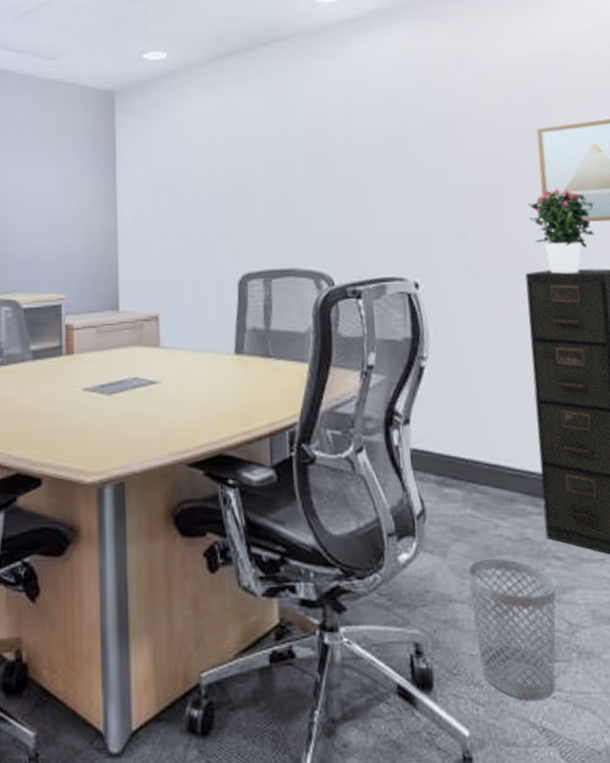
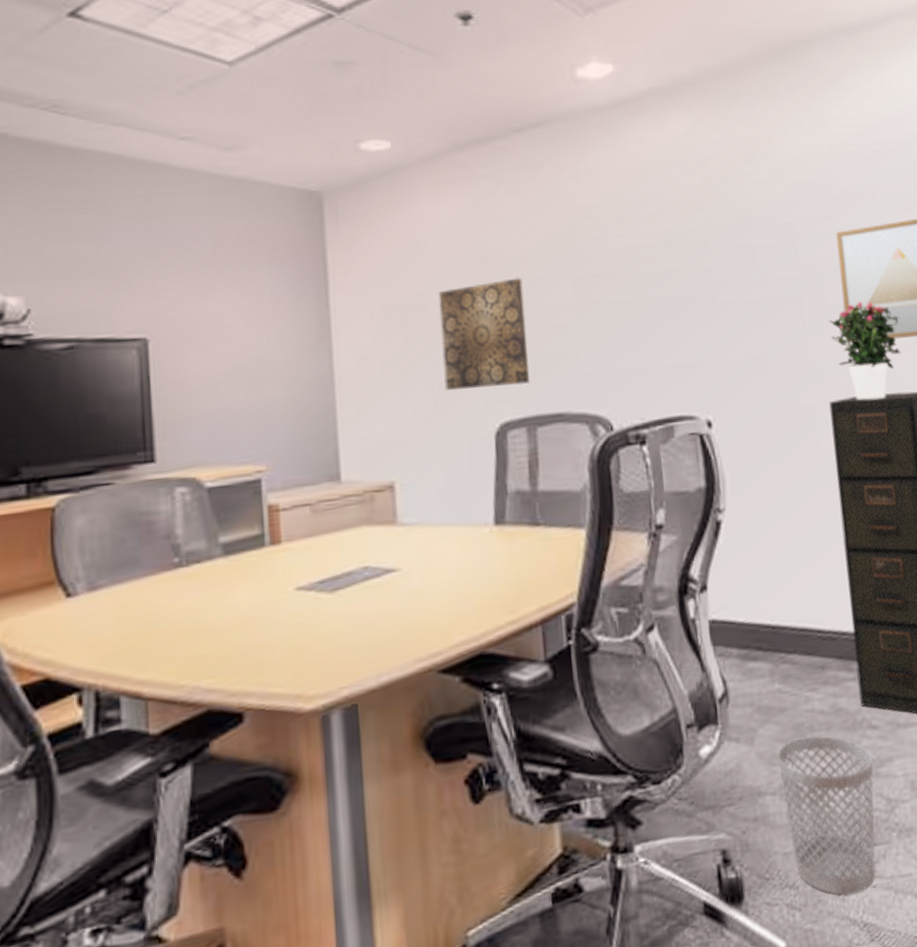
wall art: none [198,160,268,246] -> present [438,278,531,390]

